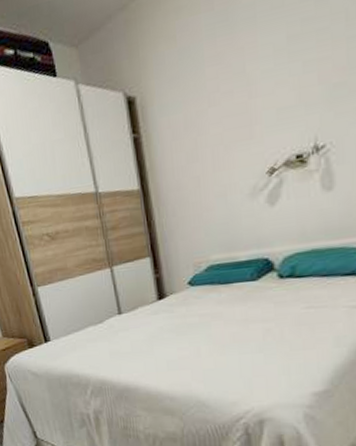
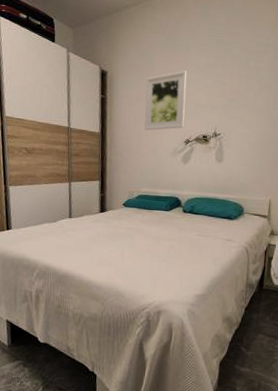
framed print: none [194,59,263,170] -> present [144,70,187,131]

